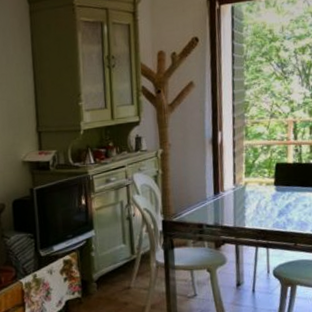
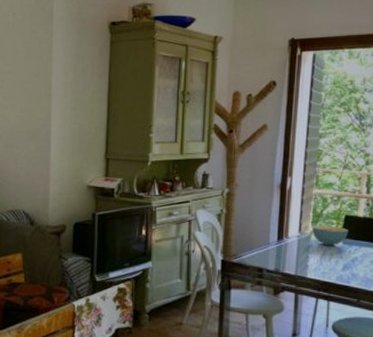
cereal bowl: none [246,175,281,195] -> present [312,225,349,246]

